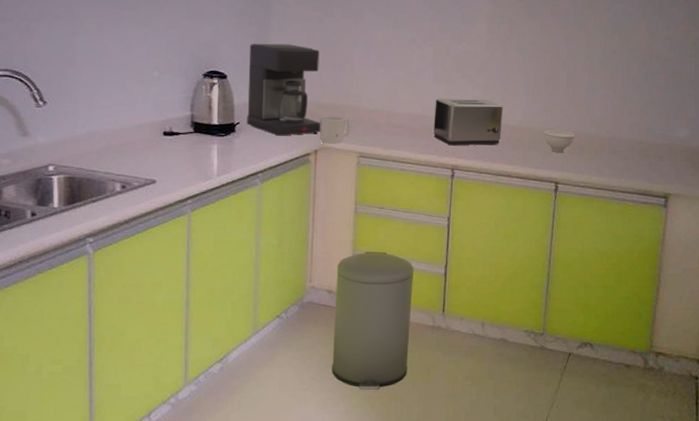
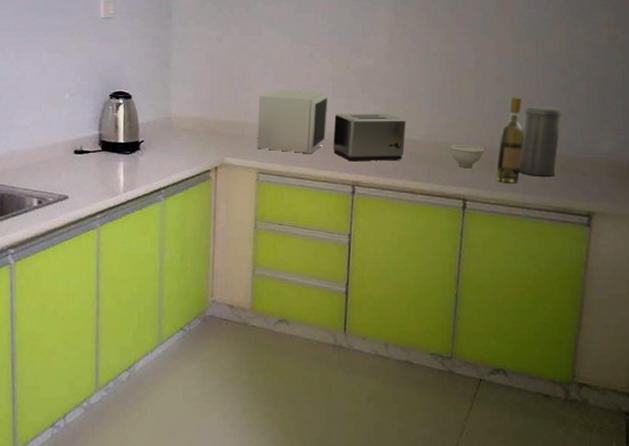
coffee maker: present [247,43,320,136] -> none [150,63,220,153]
mug: present [319,116,351,144] -> none [219,133,250,161]
pedal bin: present [332,251,414,391] -> none [233,267,315,407]
microwave: none [358,71,430,137] -> present [257,87,330,153]
bottle: none [584,86,610,167] -> present [495,97,524,183]
canister: none [605,94,645,161] -> present [519,105,563,177]

